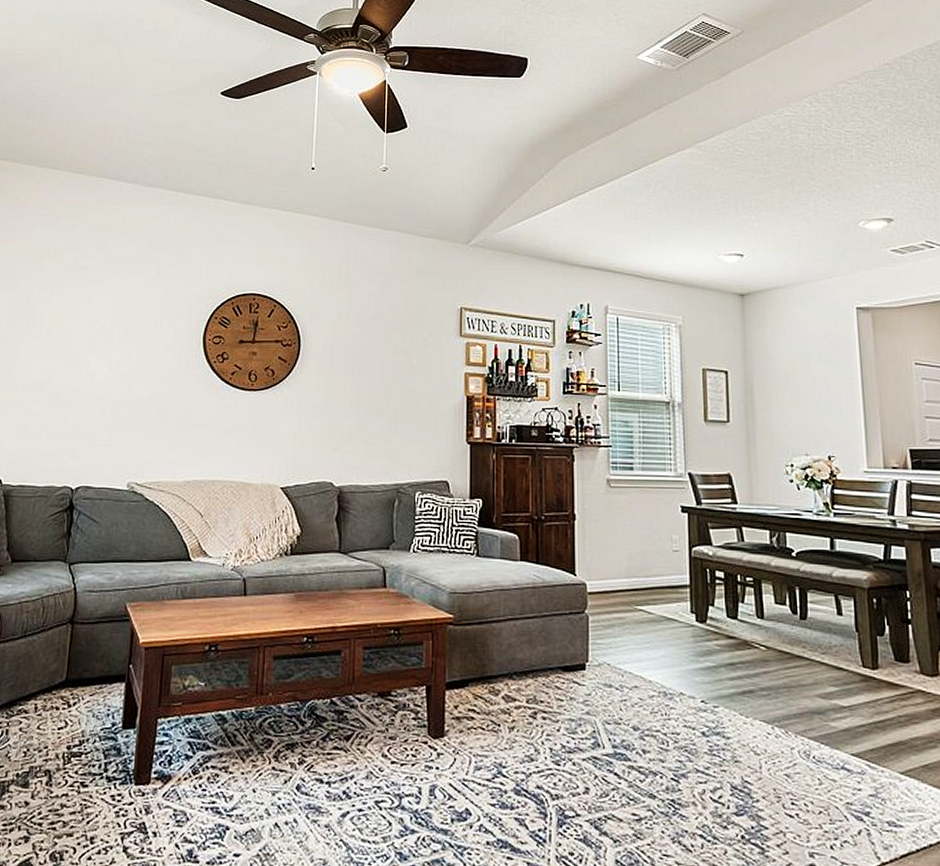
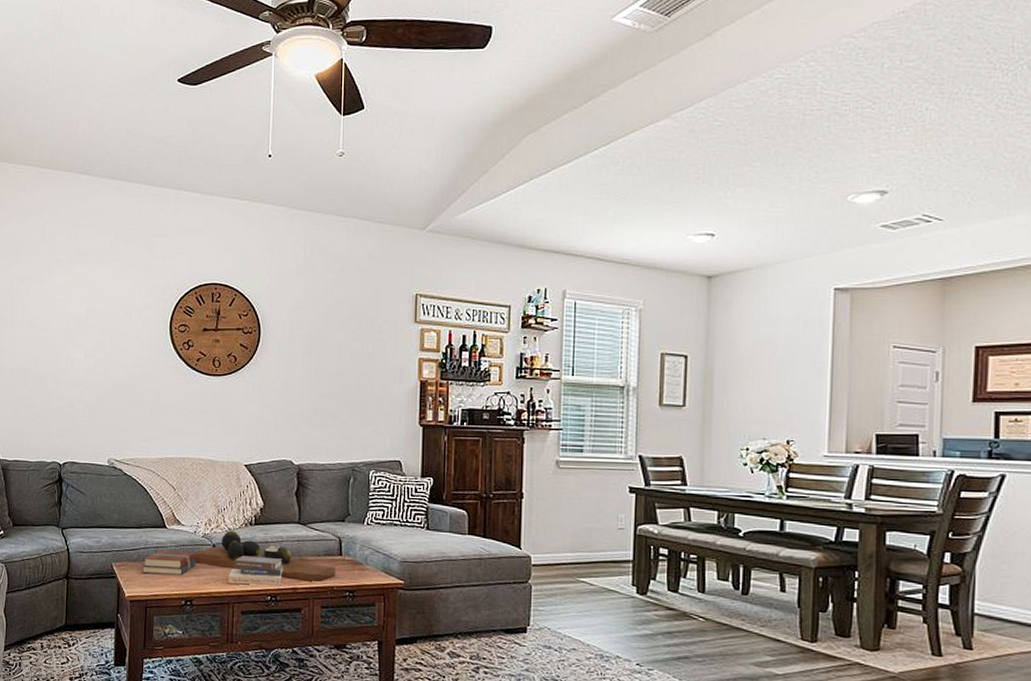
books: none [160,586,224,615] -> present [141,550,196,575]
decorative tray: none [221,562,380,620] -> present [194,530,336,583]
books: none [259,590,323,625] -> present [228,555,284,586]

